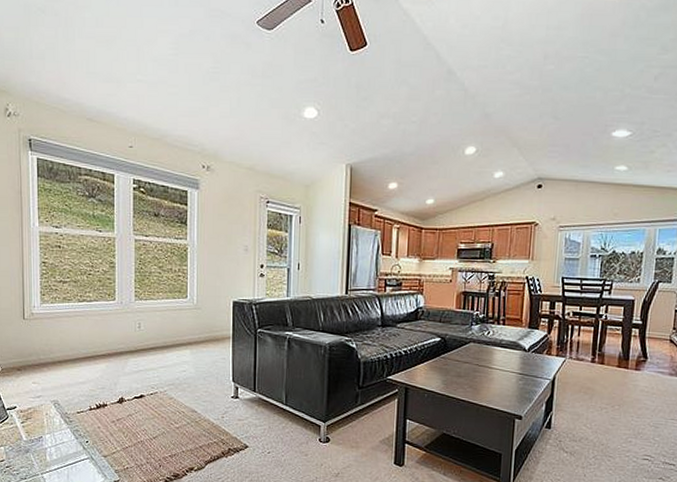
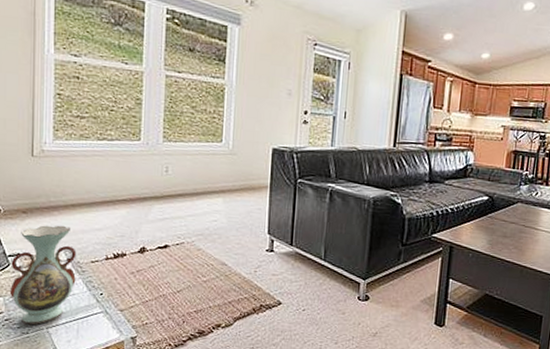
decorative vase: none [9,380,65,471] -> present [10,225,77,325]

